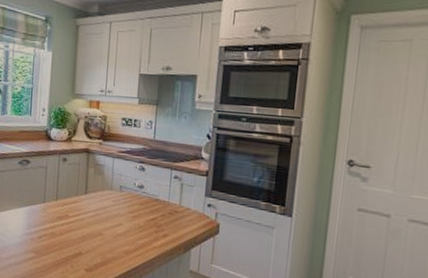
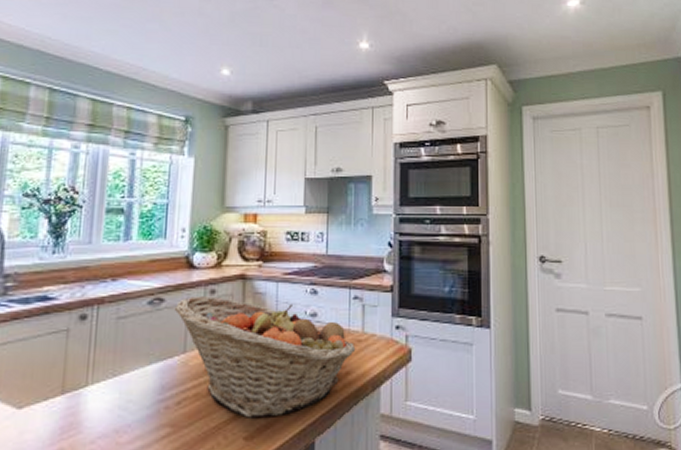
fruit basket: none [37,162,173,259] -> present [174,296,356,418]

